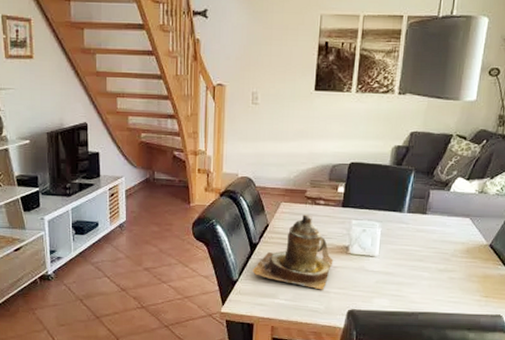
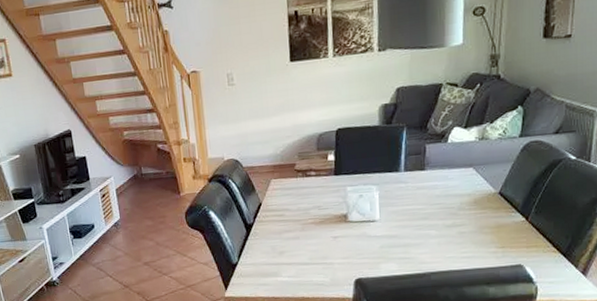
teapot: present [252,215,333,290] -> none [251,188,333,263]

